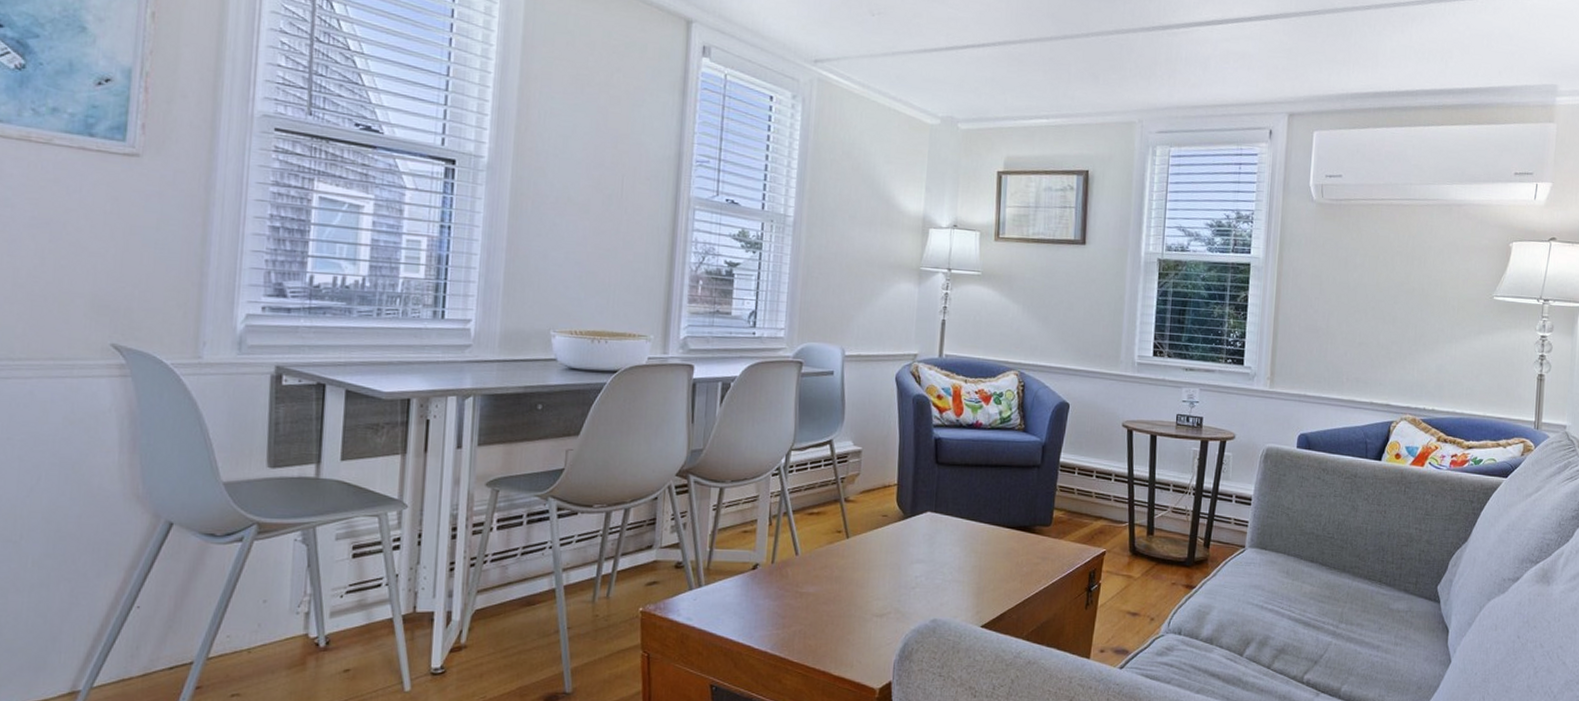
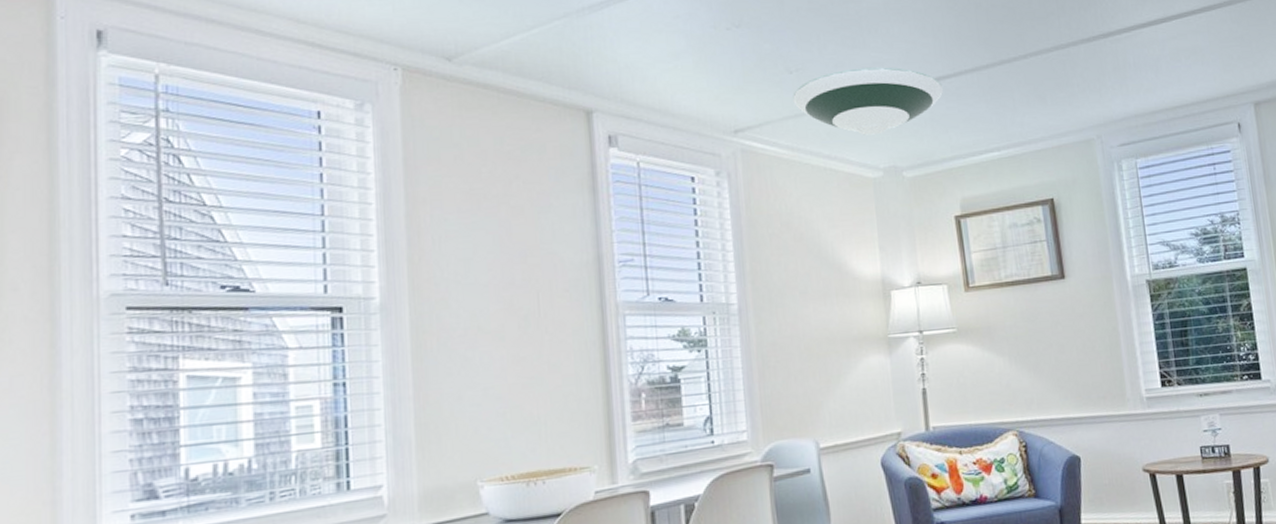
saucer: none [871,20,1008,85] -> present [792,67,944,135]

